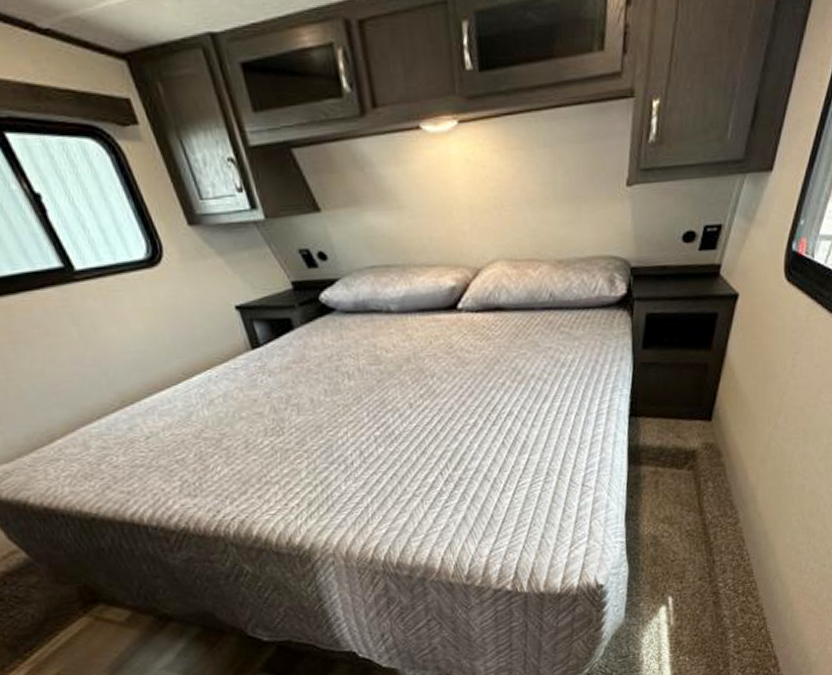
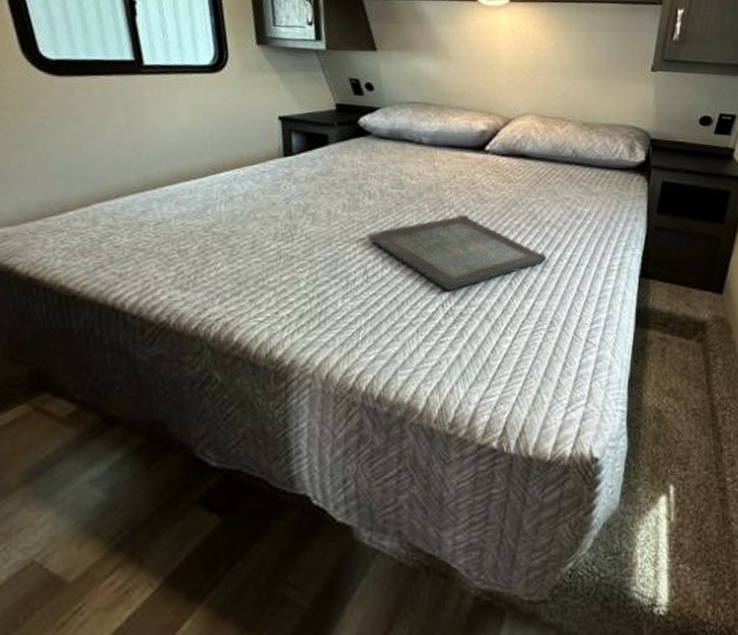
serving tray: none [356,381,536,458] -> present [368,214,547,290]

